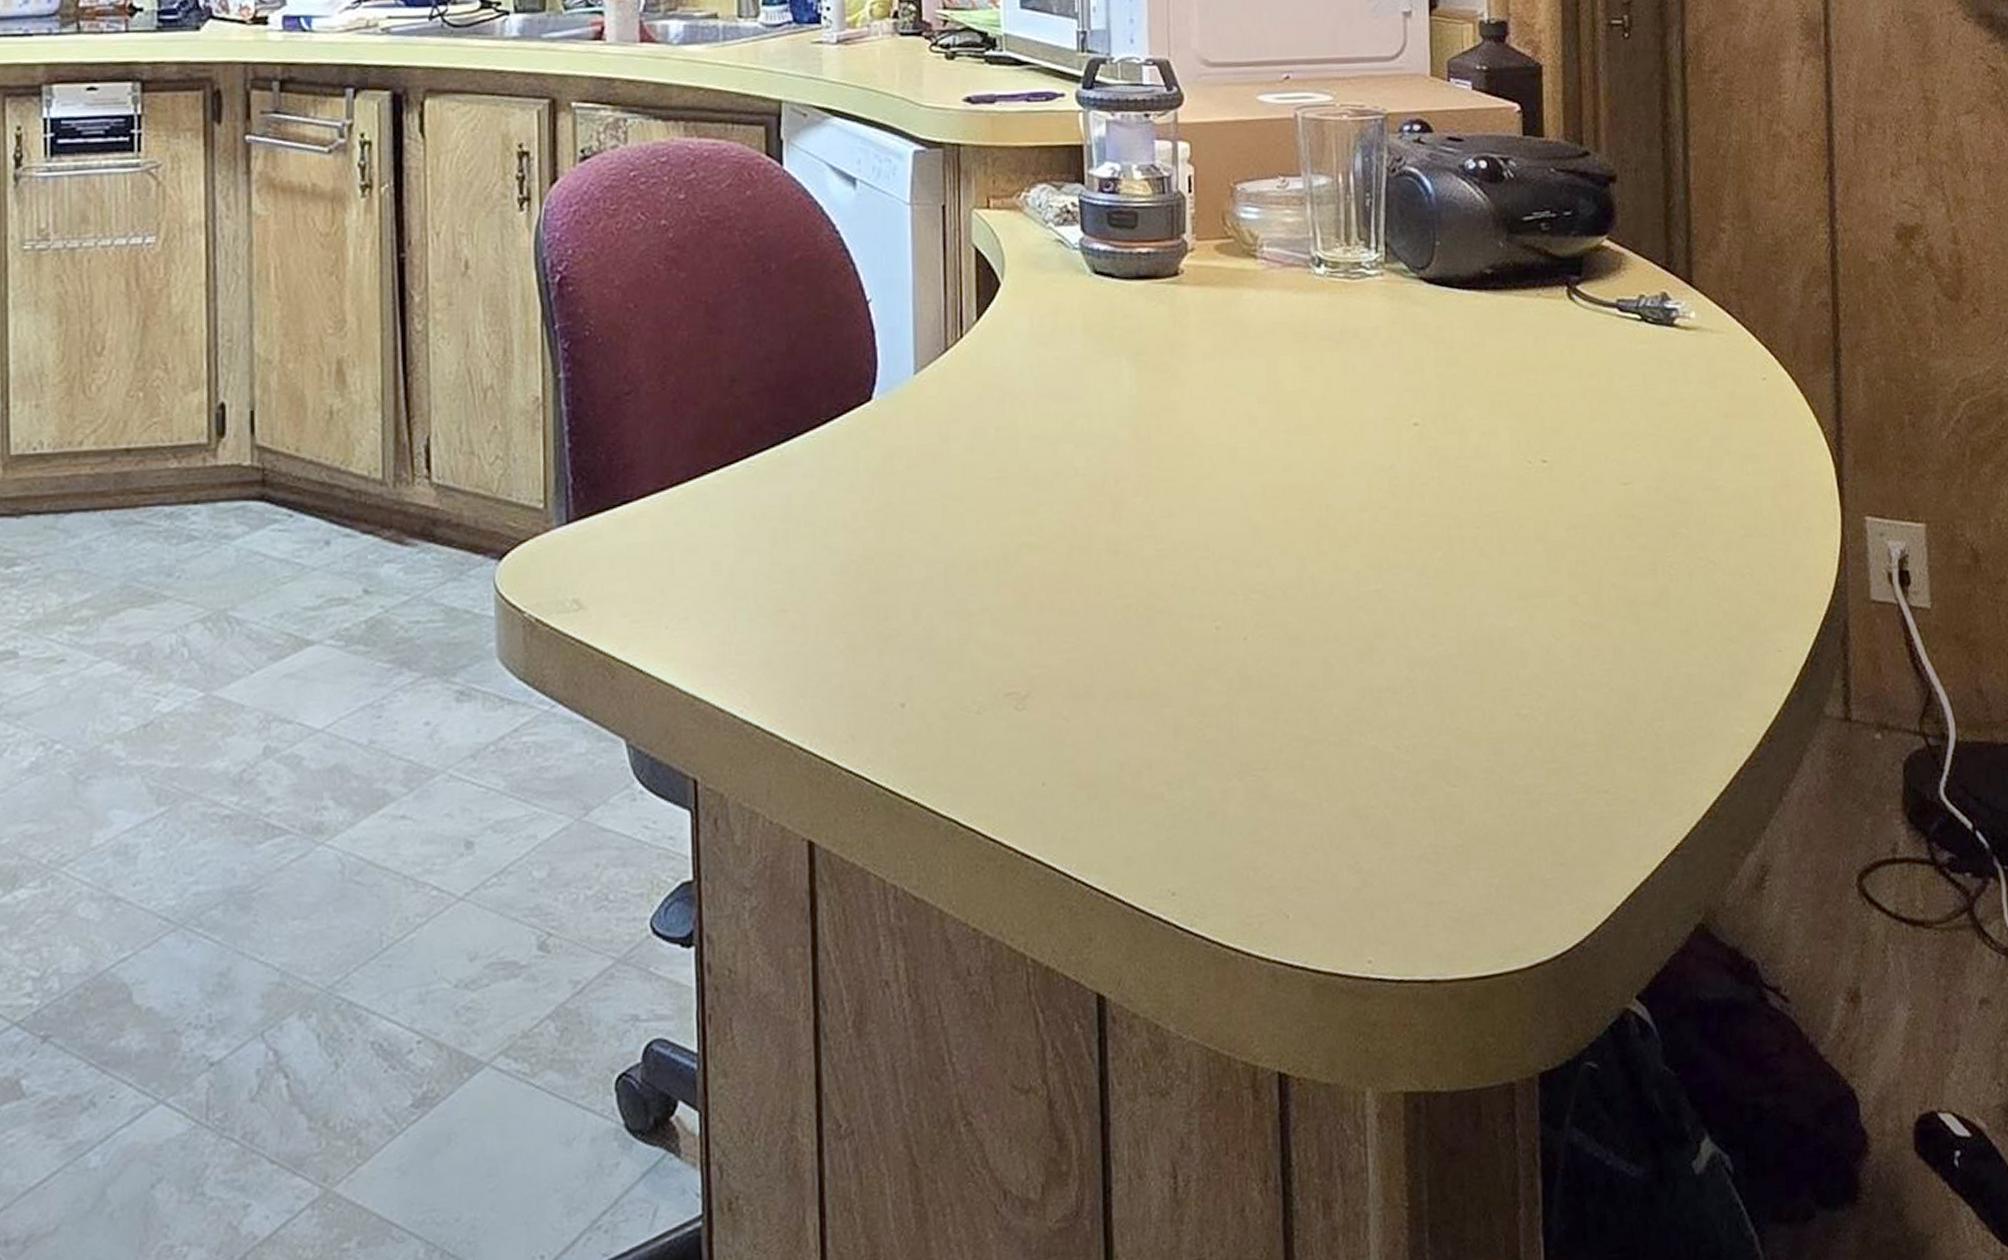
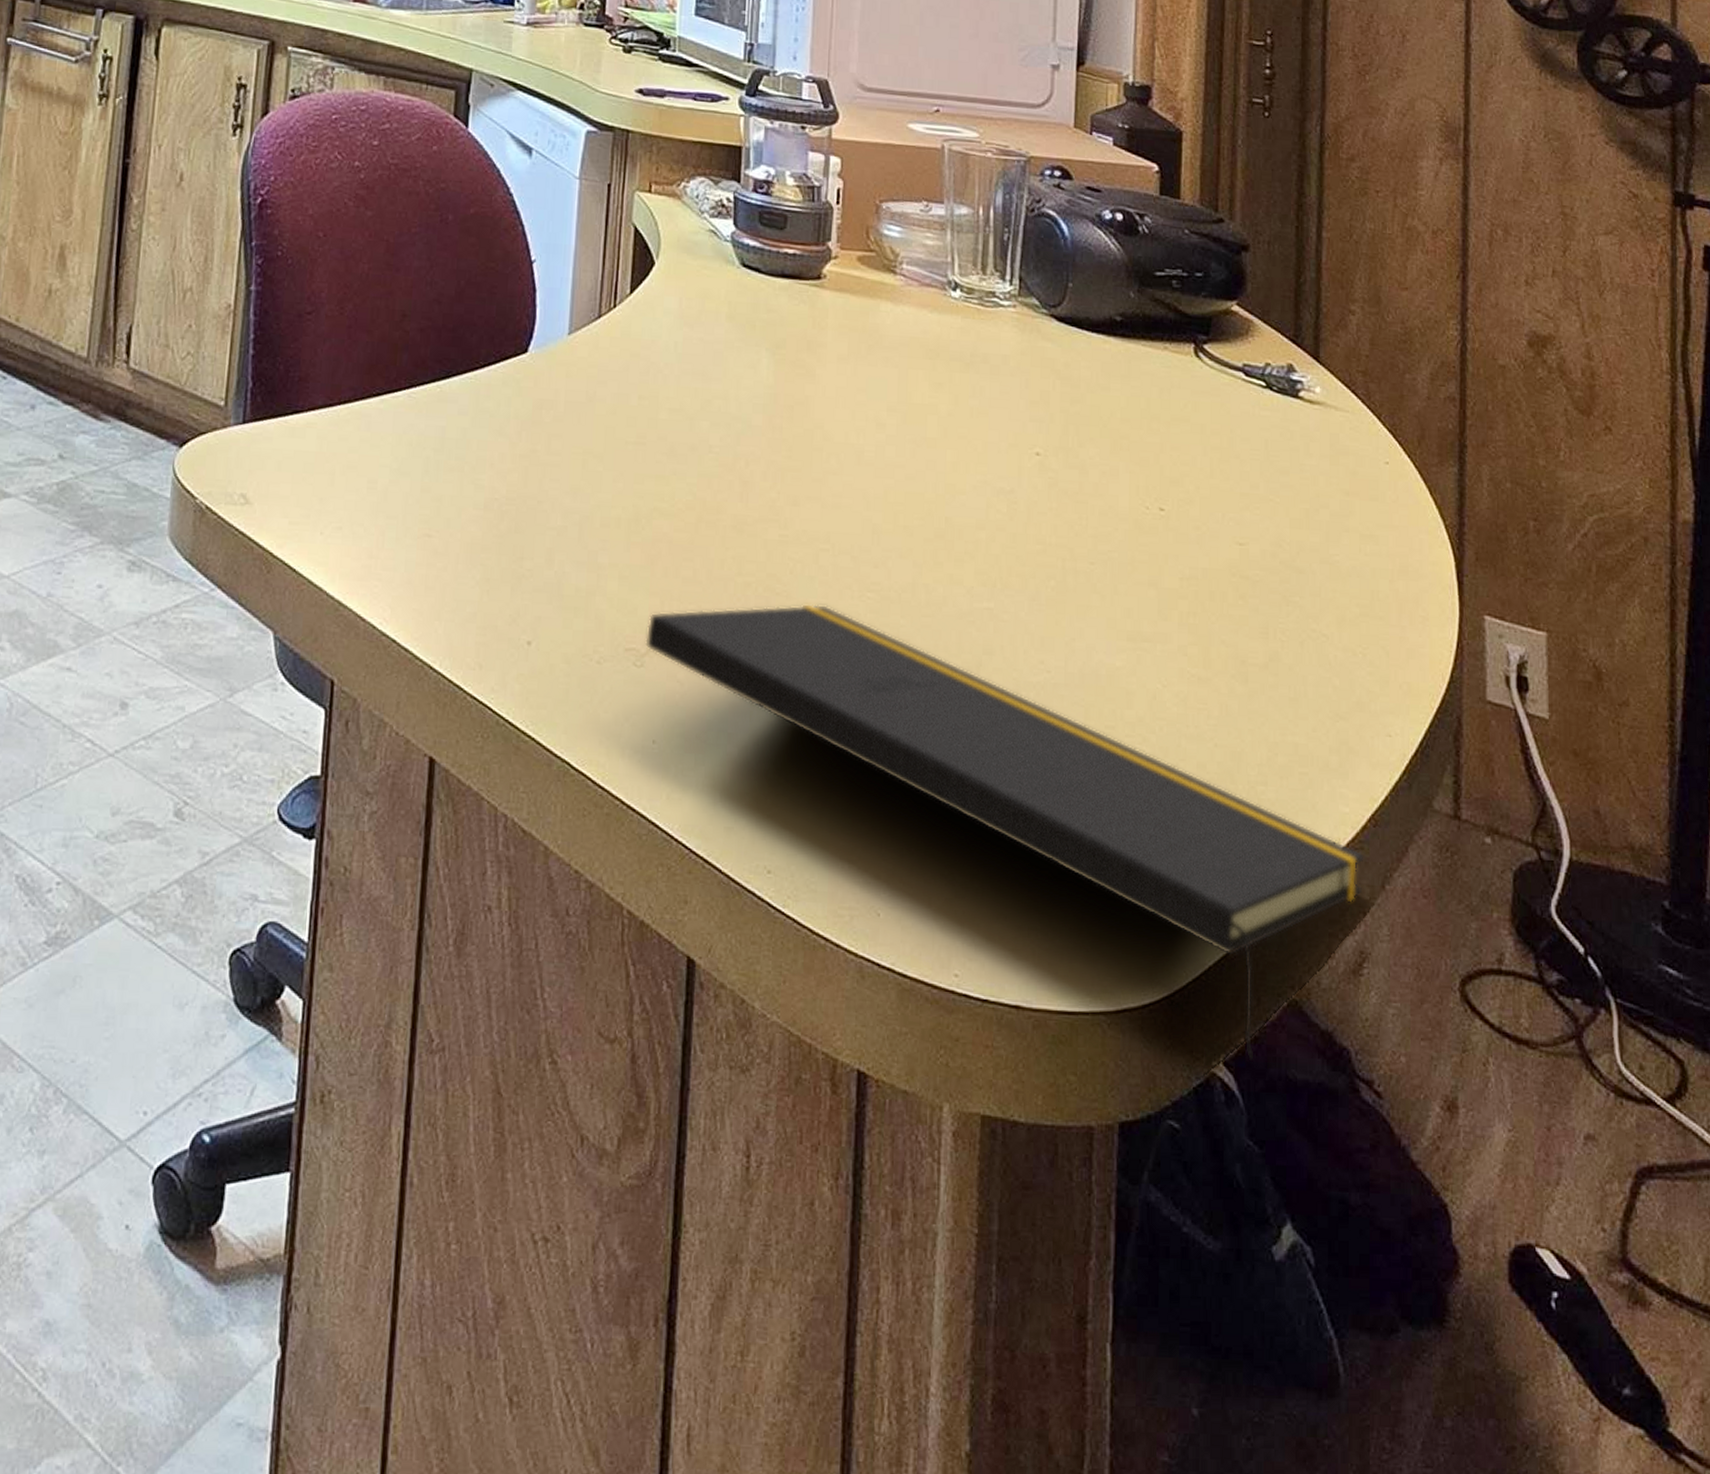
notepad: none [1025,613,1761,991] -> present [645,603,1364,1062]

